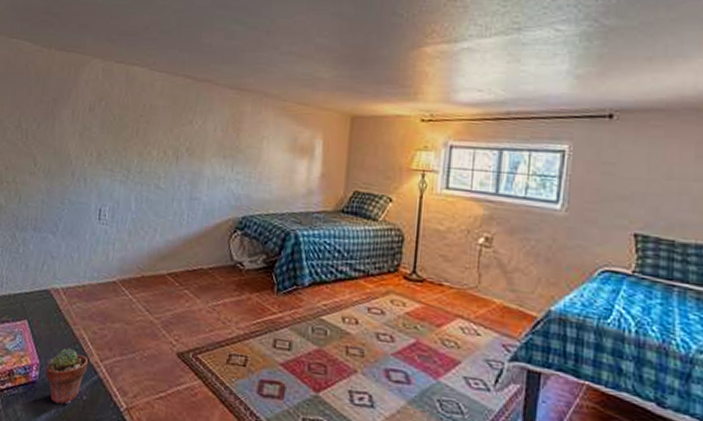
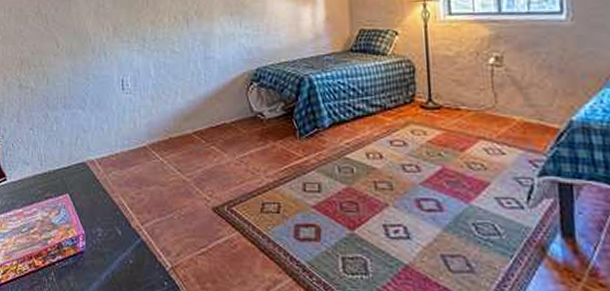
potted succulent: present [45,347,89,405] -> none [91,215,131,271]

